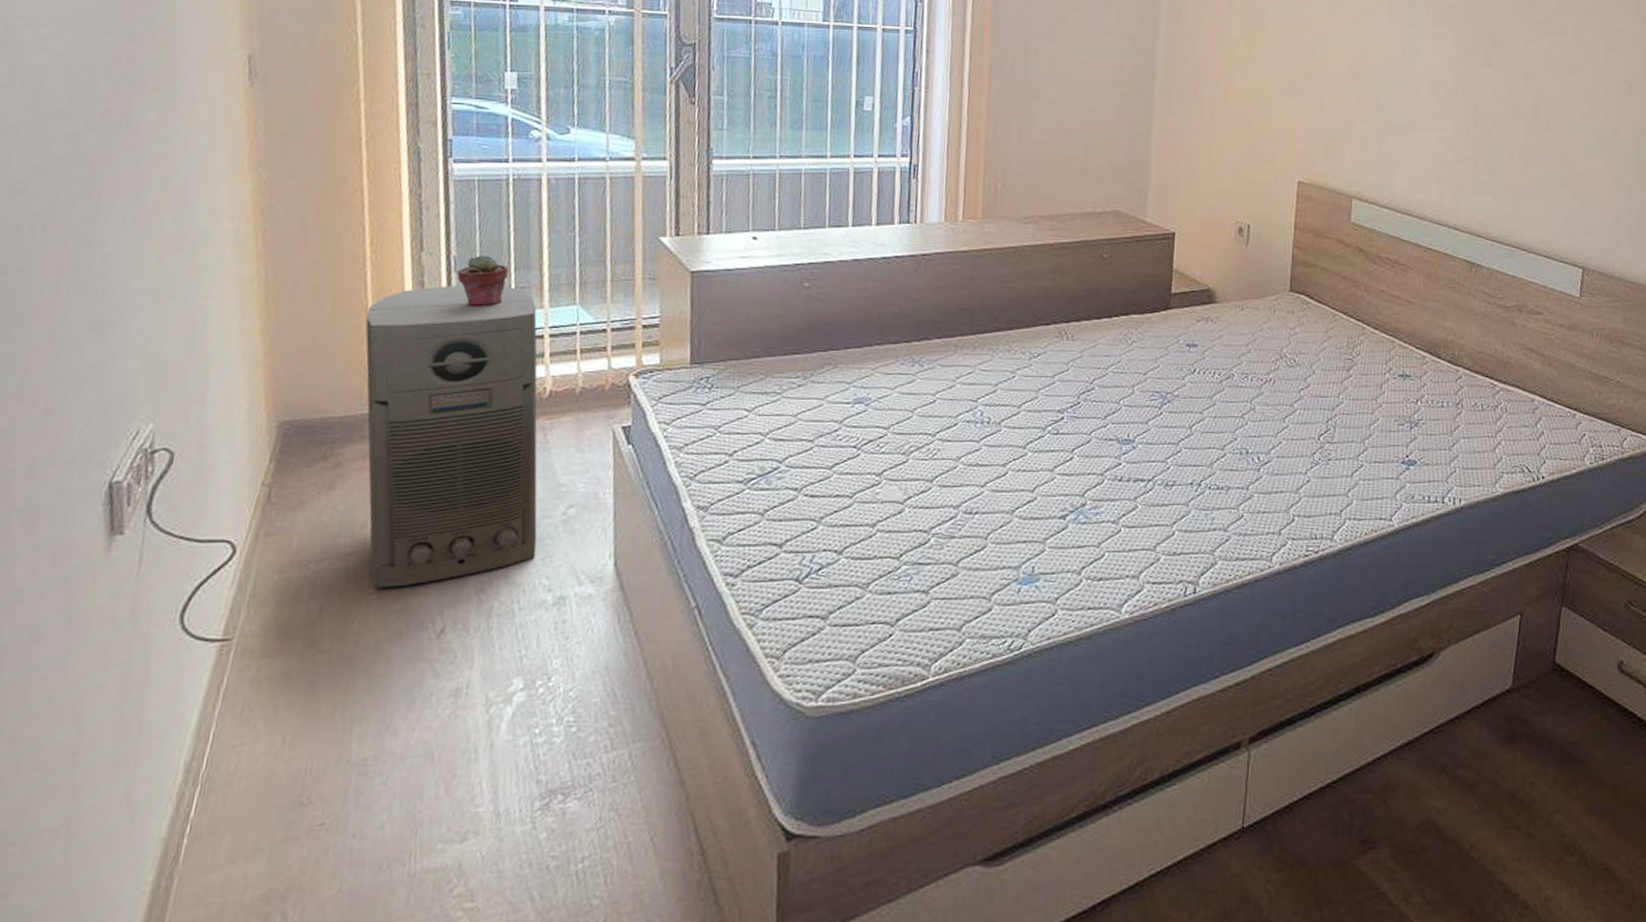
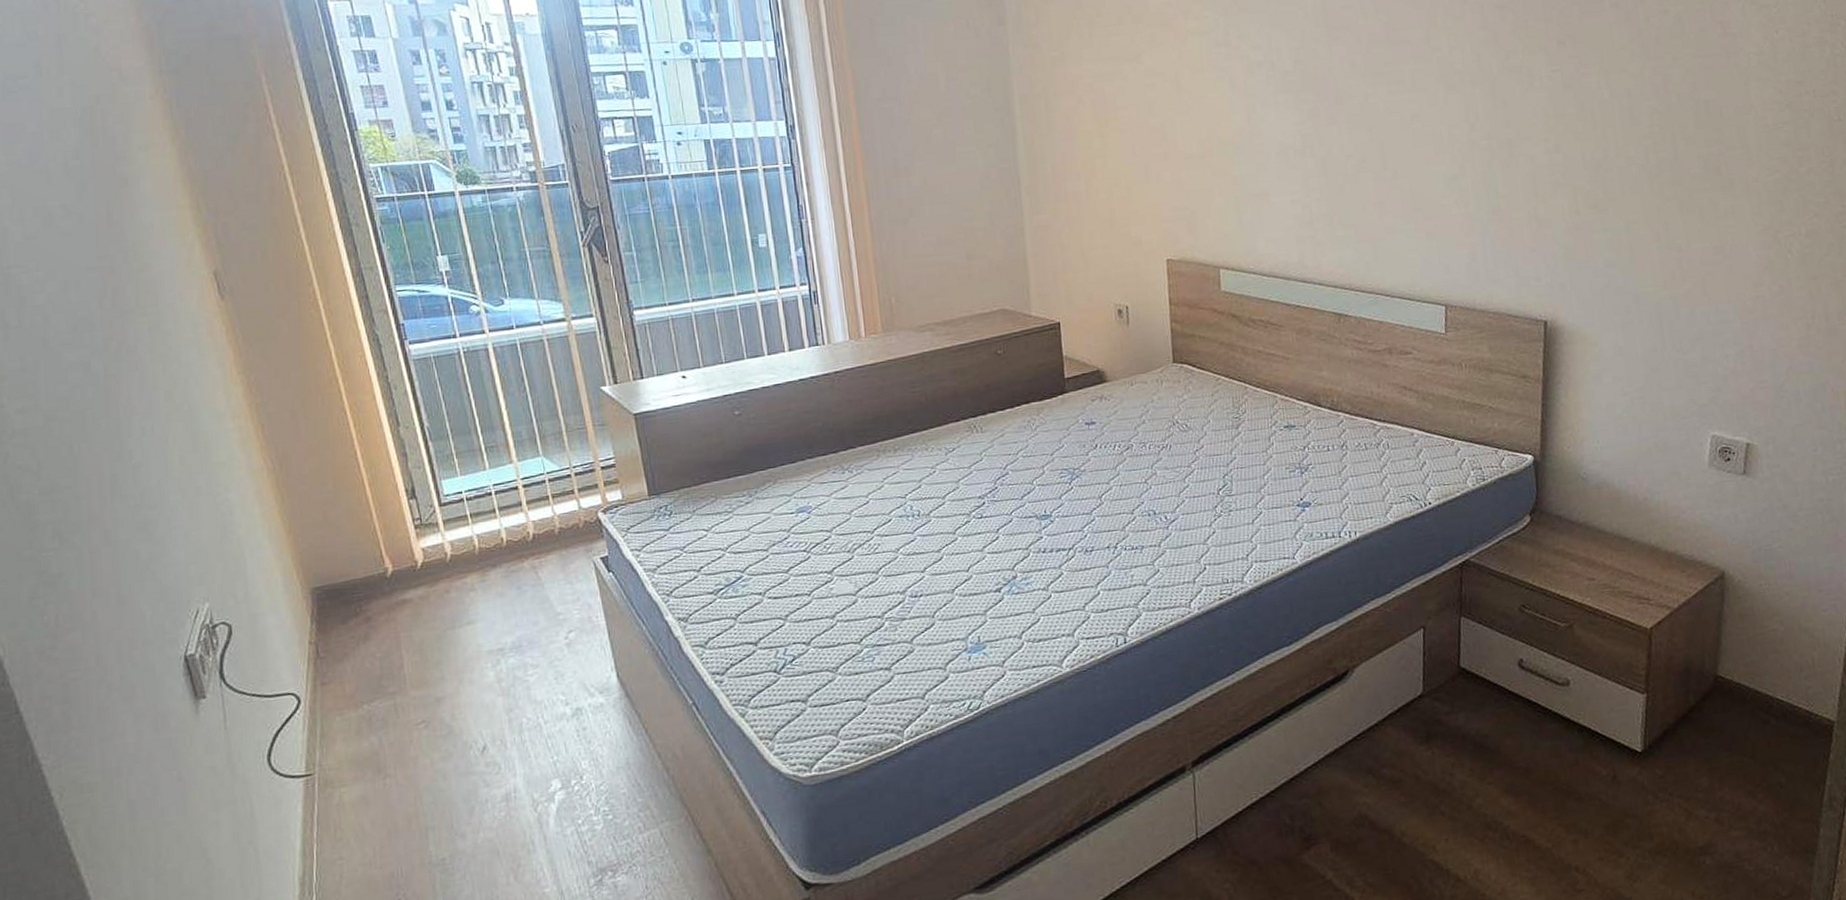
air purifier: present [365,285,538,588] -> none [364,447,549,719]
potted succulent: present [457,254,509,307] -> none [433,422,477,470]

